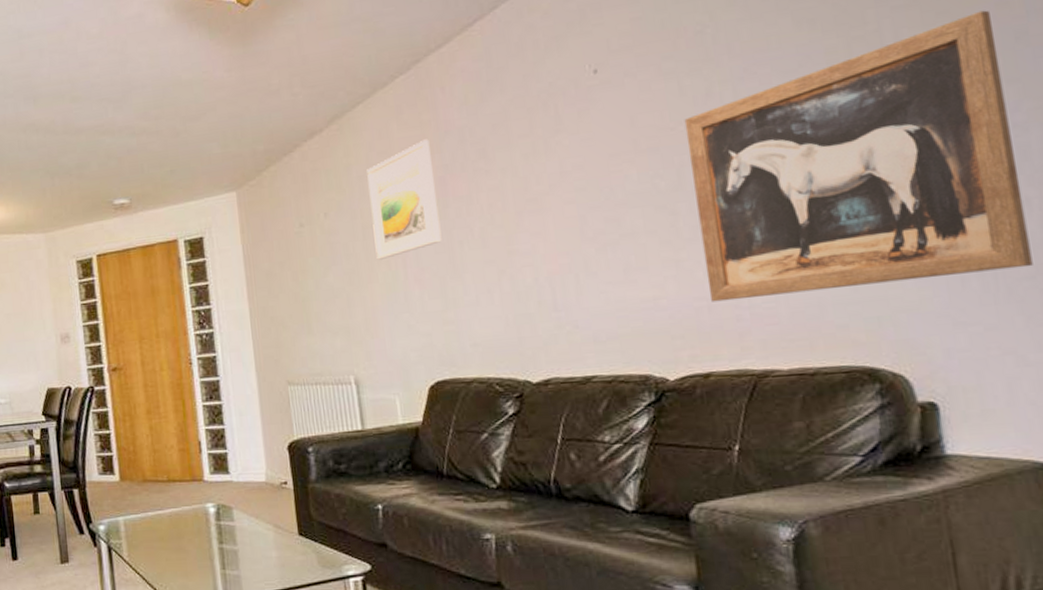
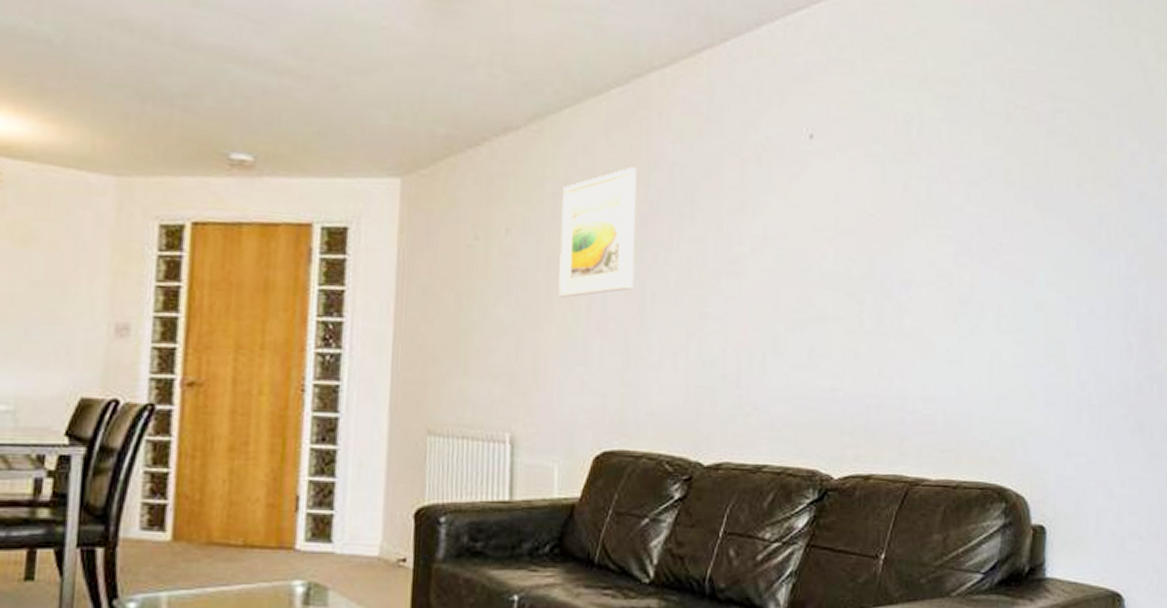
wall art: present [684,10,1033,302] -> none [880,166,1127,408]

